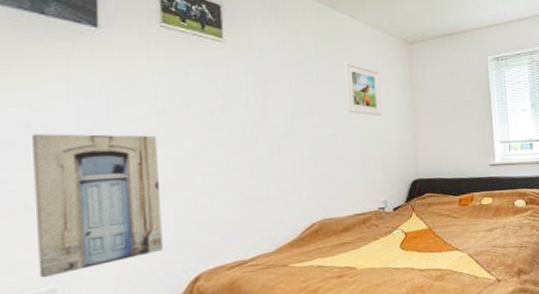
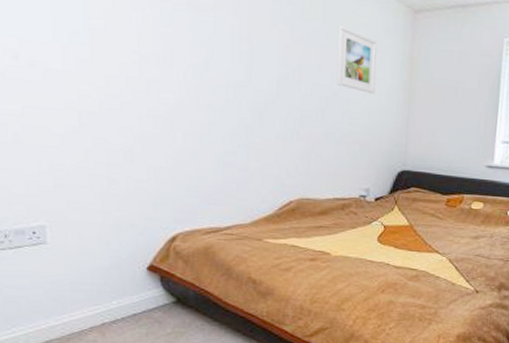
wall art: present [31,133,163,278] -> none [19,67,142,214]

